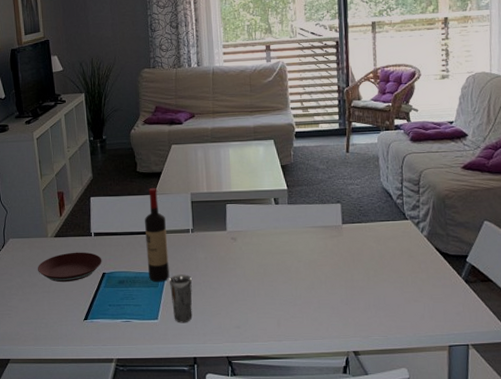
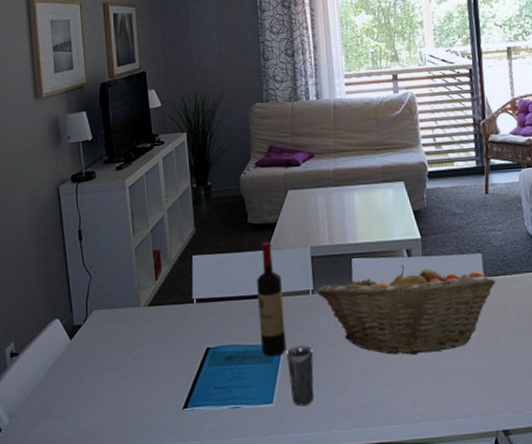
plate: present [37,252,102,283] -> none [126,323,206,363]
fruit basket: none [196,210,353,286] -> present [318,264,496,355]

